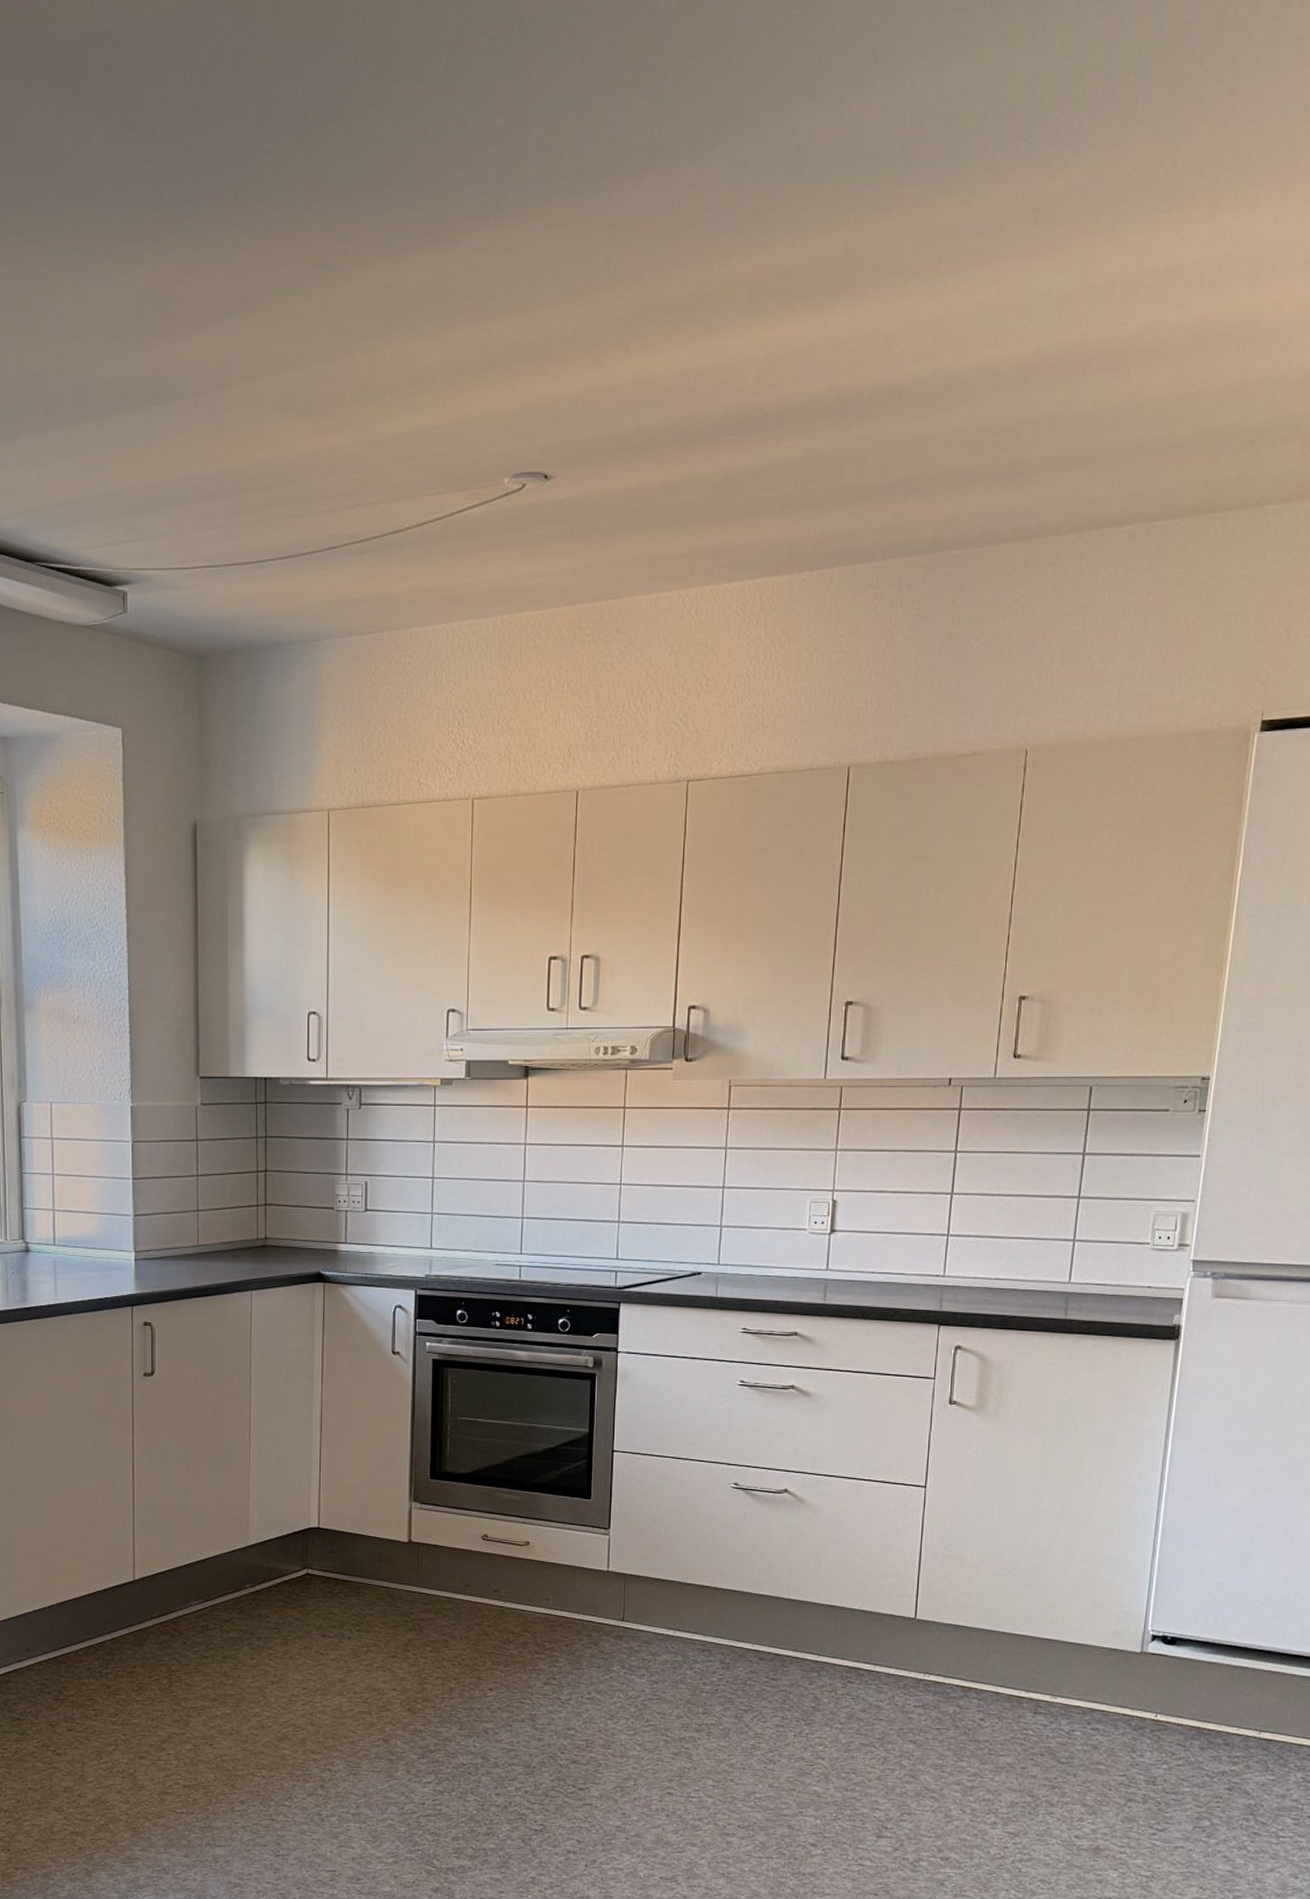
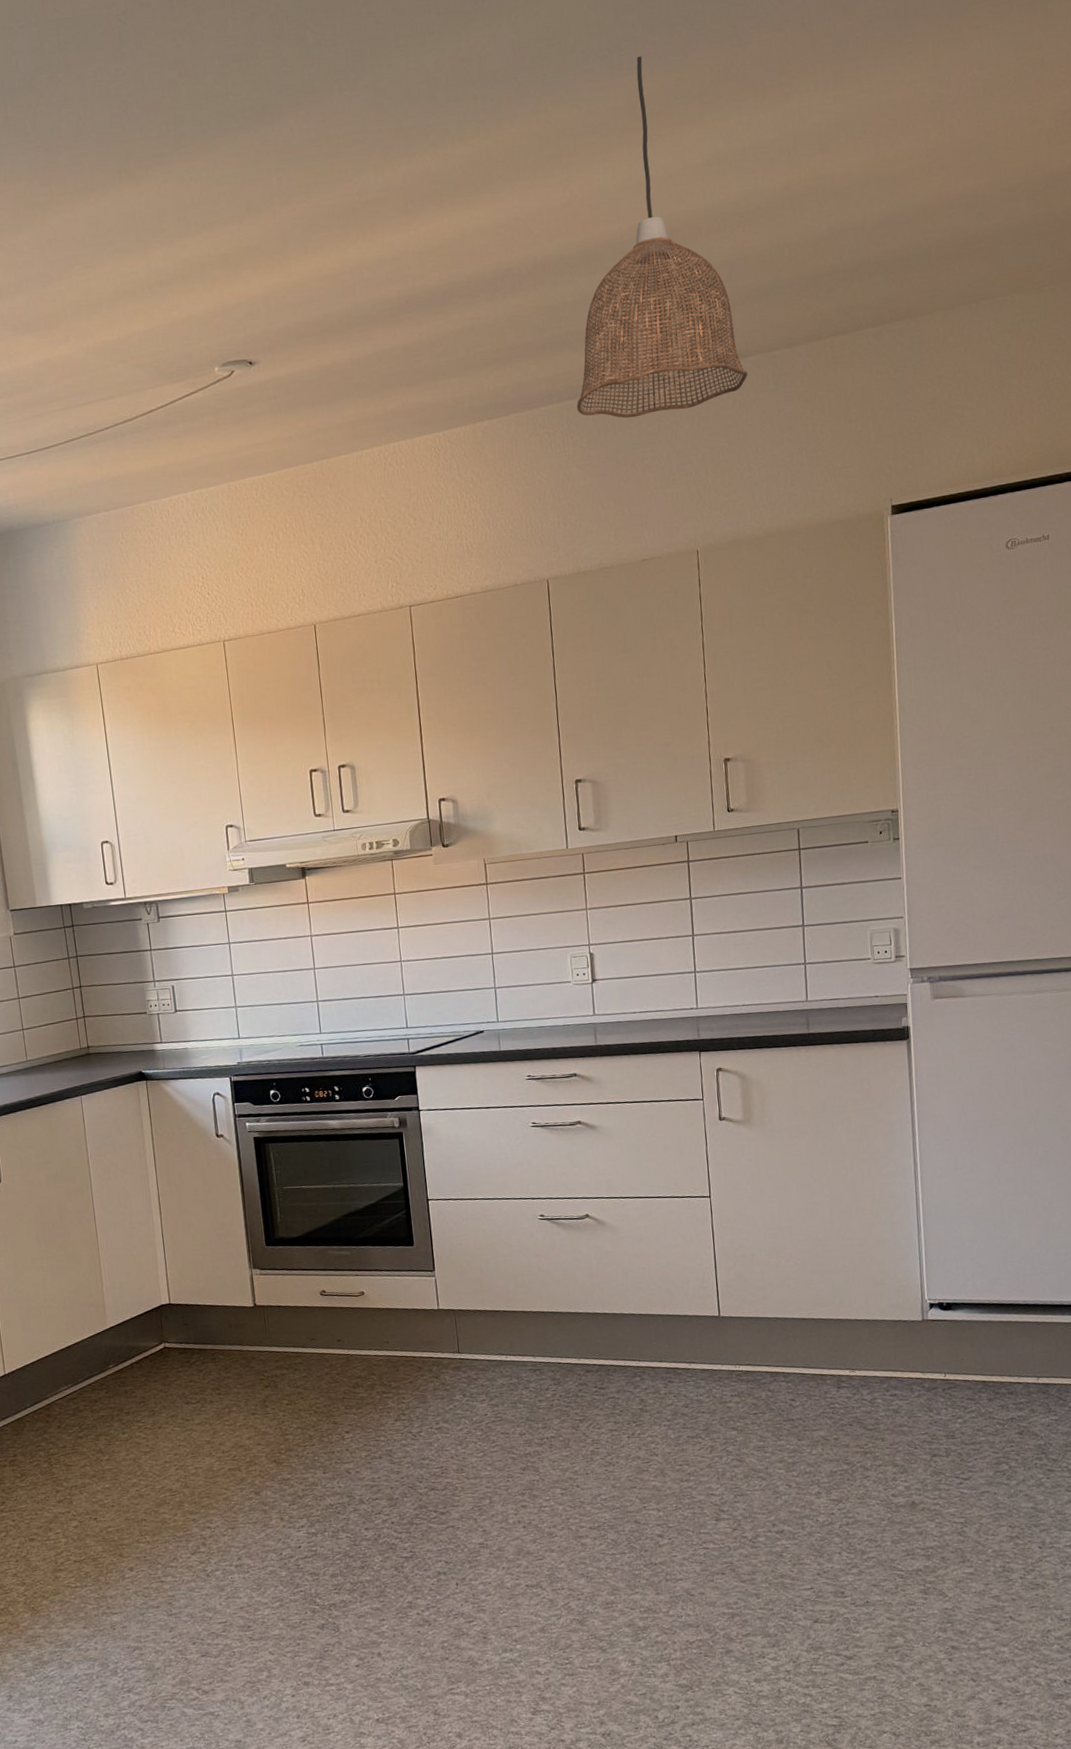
pendant lamp: none [912,146,1119,585] -> present [576,56,748,419]

